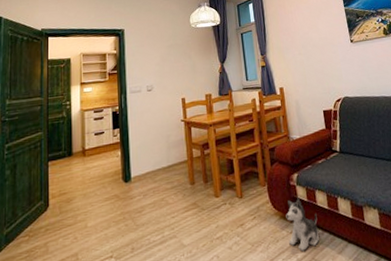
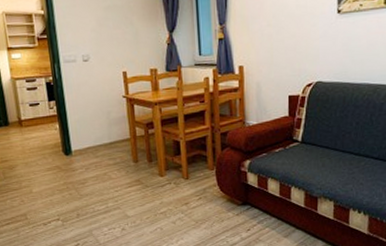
plush toy: present [286,198,319,252] -> none [233,184,267,232]

